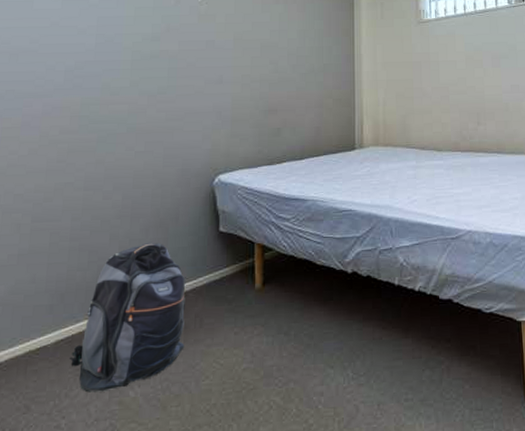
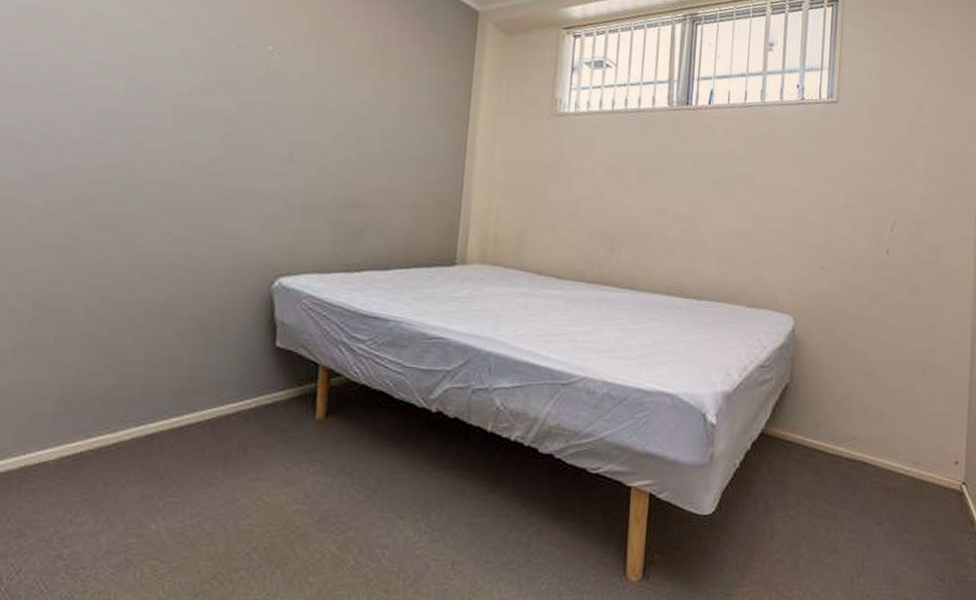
backpack: present [70,242,185,393] -> none [77,350,228,522]

